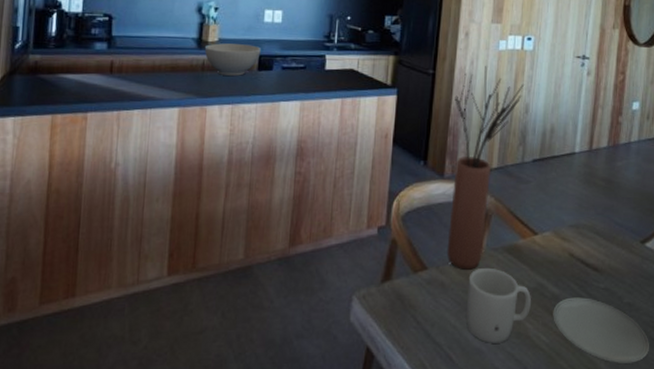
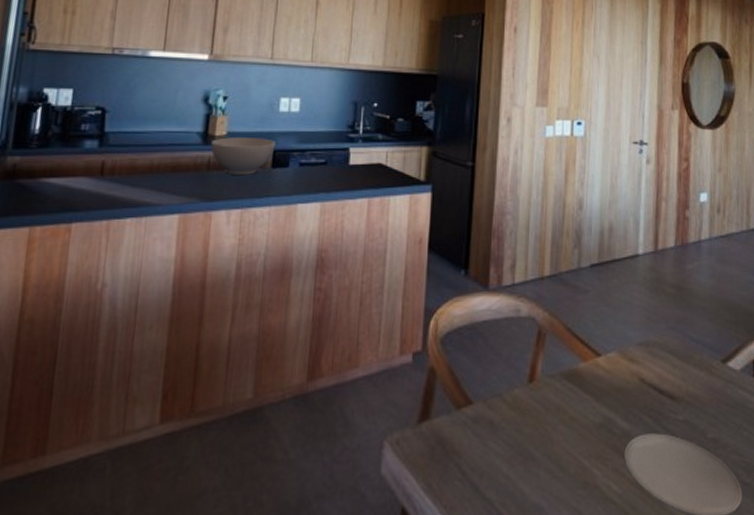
vase: present [446,66,525,270] -> none [495,156,577,403]
mug: present [465,267,531,343] -> none [520,399,597,497]

